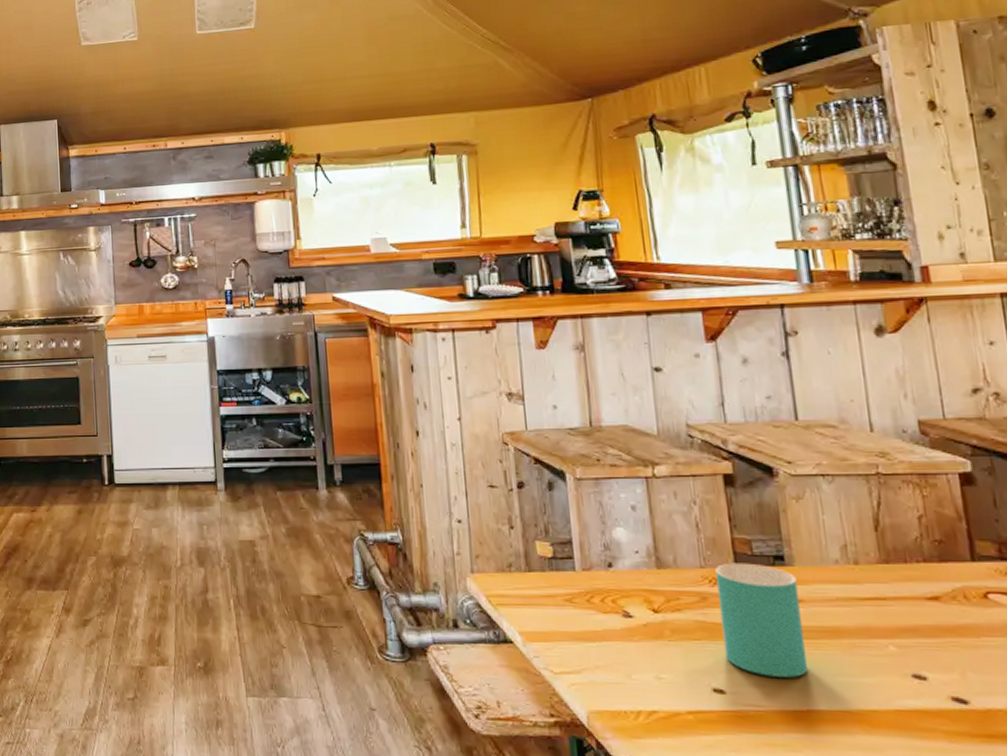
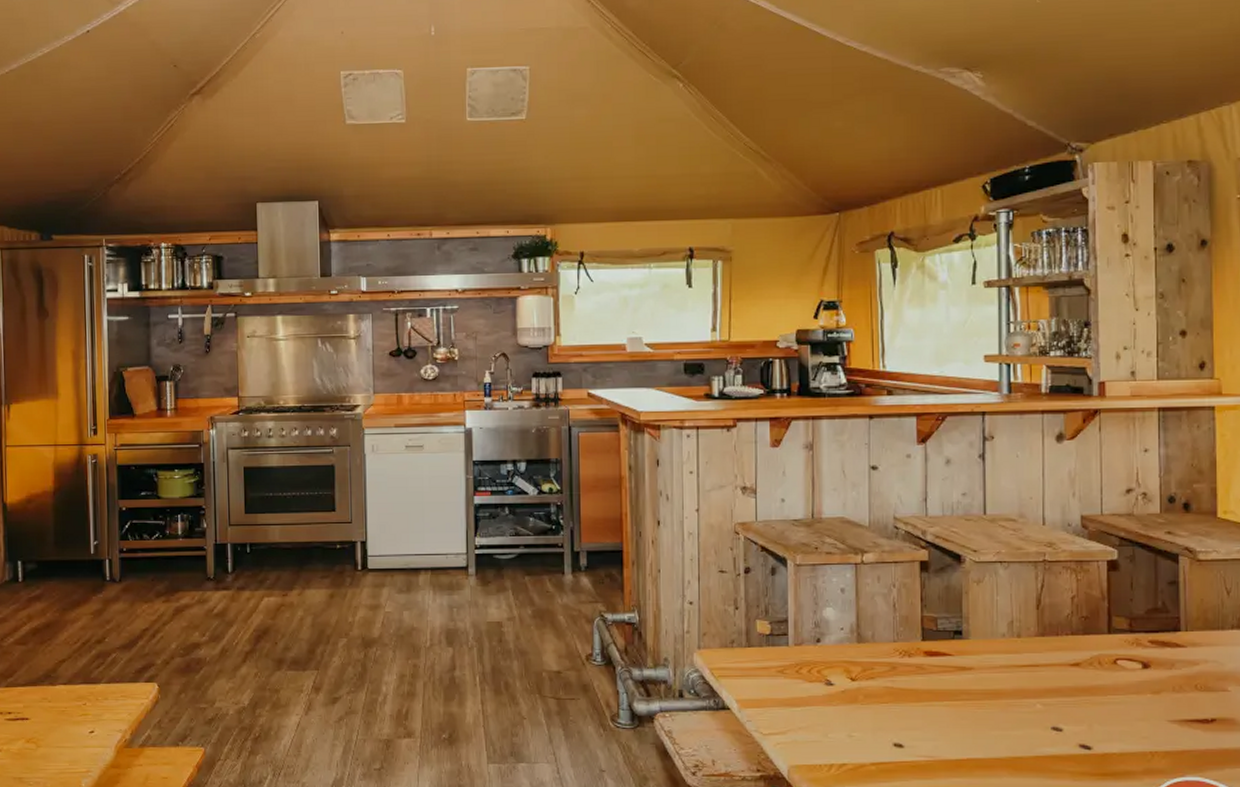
cup: present [715,563,809,678] -> none [906,637,972,732]

